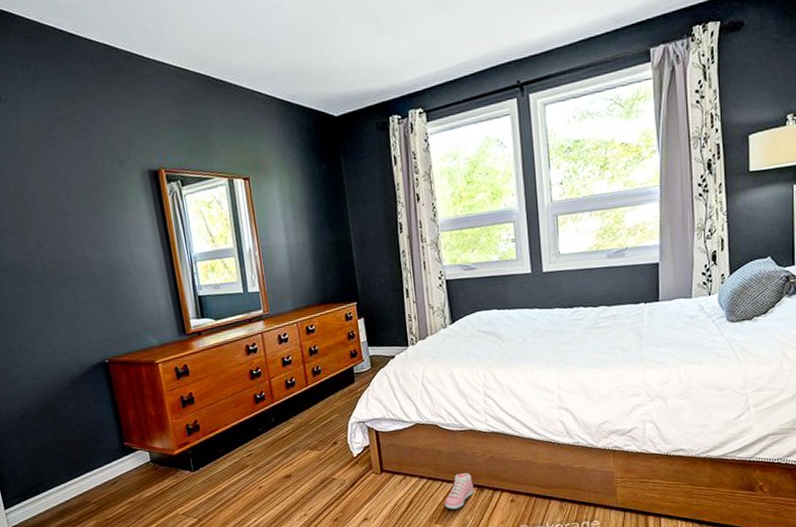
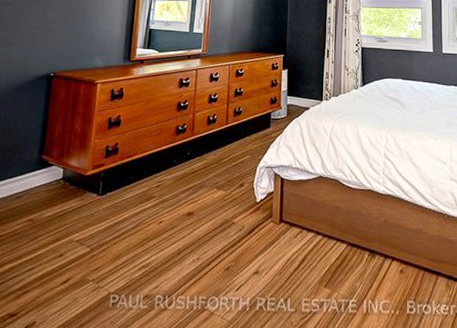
sneaker: present [444,473,474,510] -> none [336,235,366,274]

